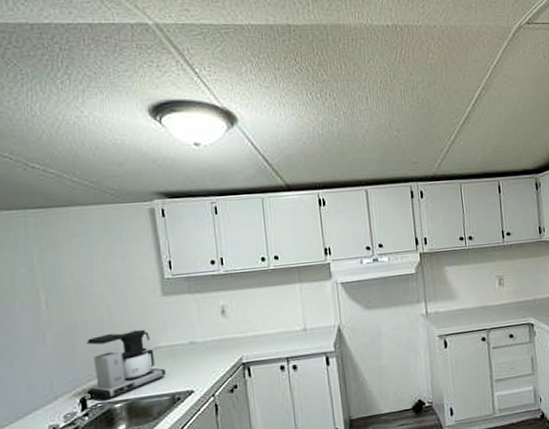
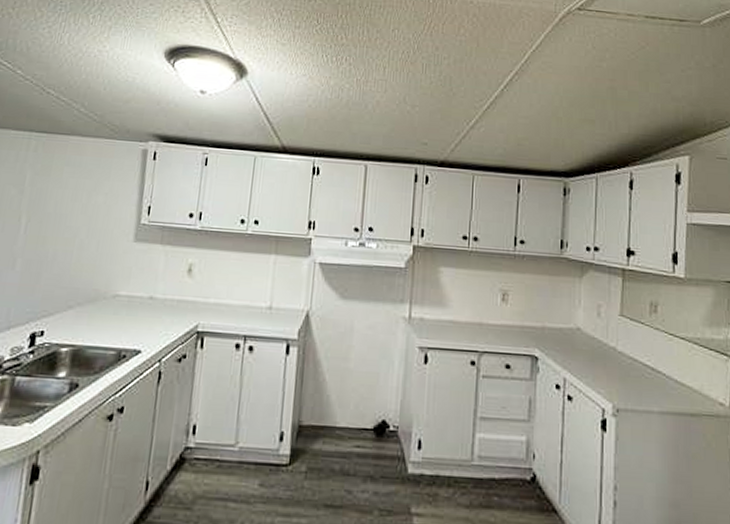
coffee maker: present [86,329,167,400] -> none [38,271,120,342]

